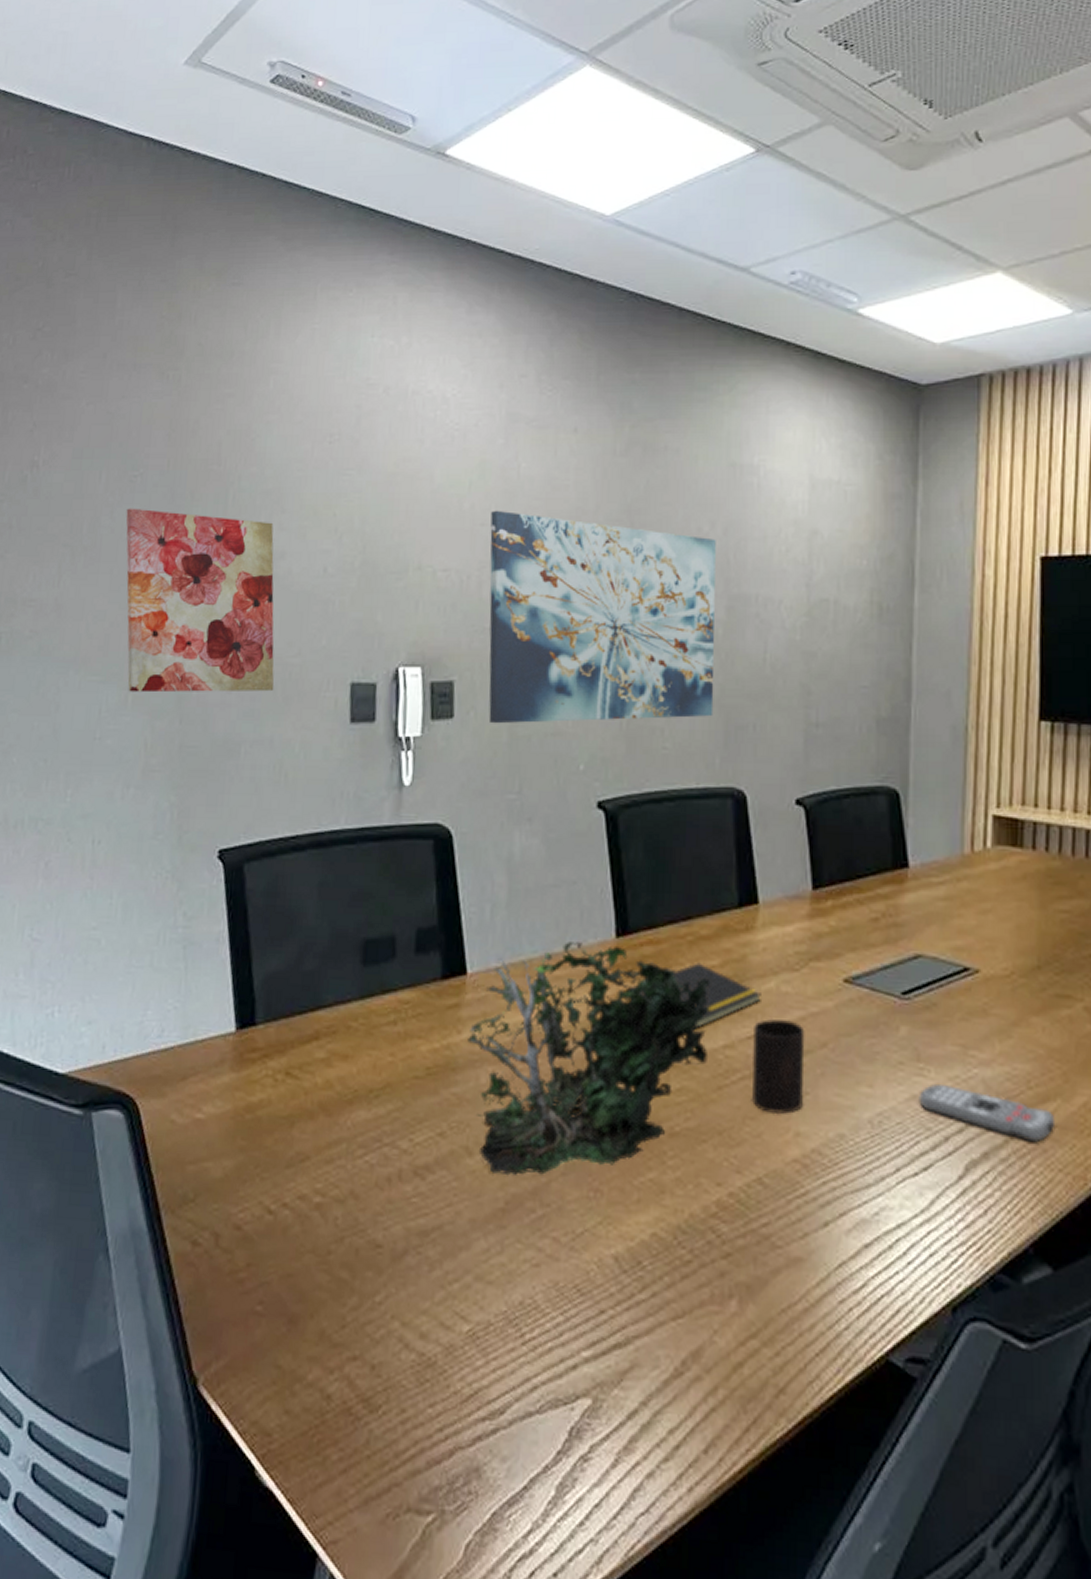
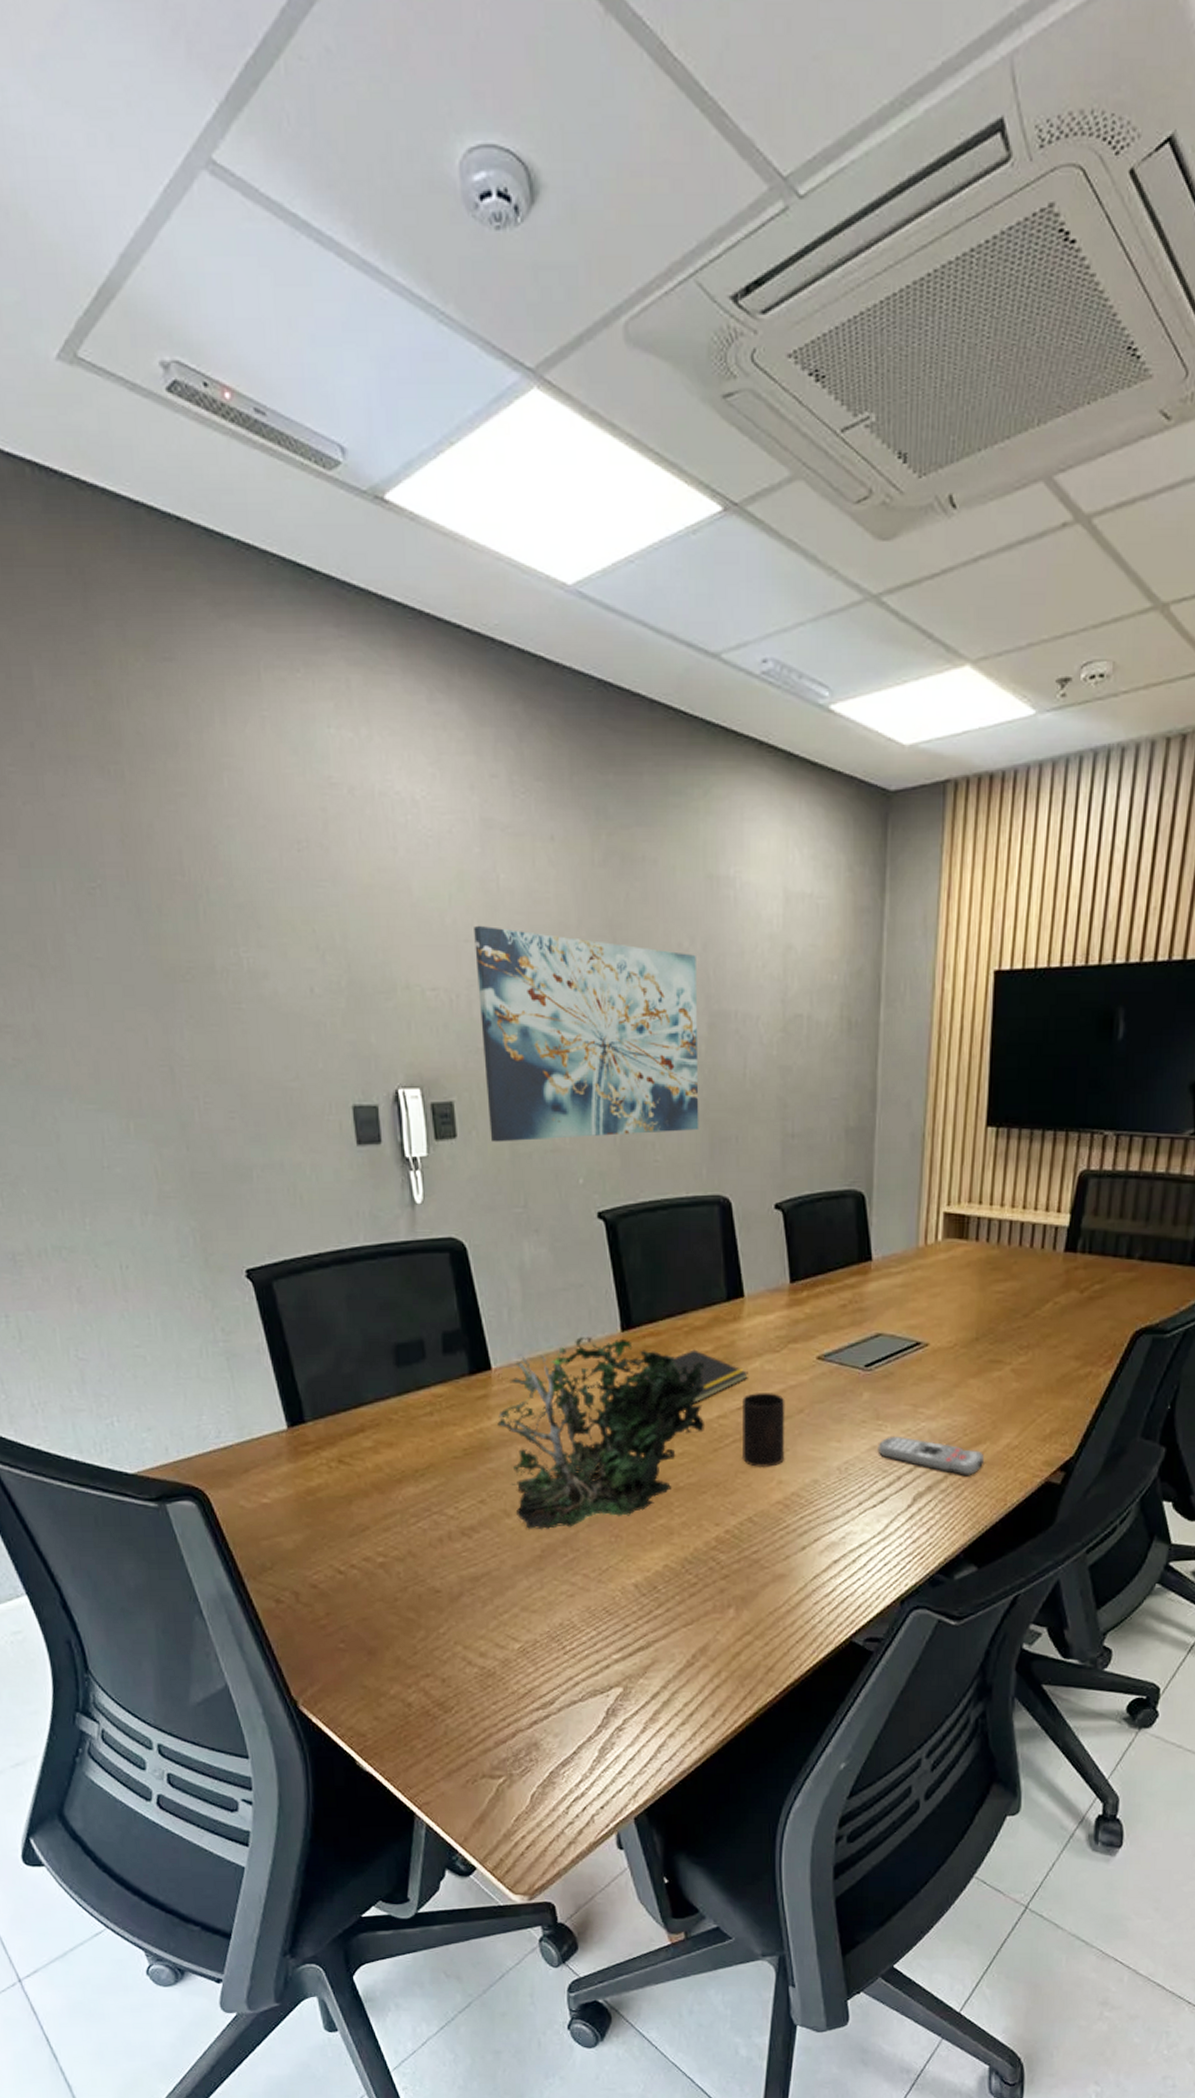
wall art: present [126,508,275,693] -> none [91,924,277,1120]

